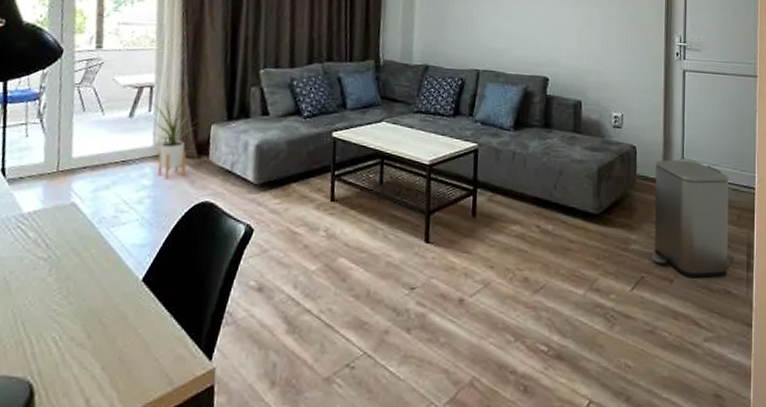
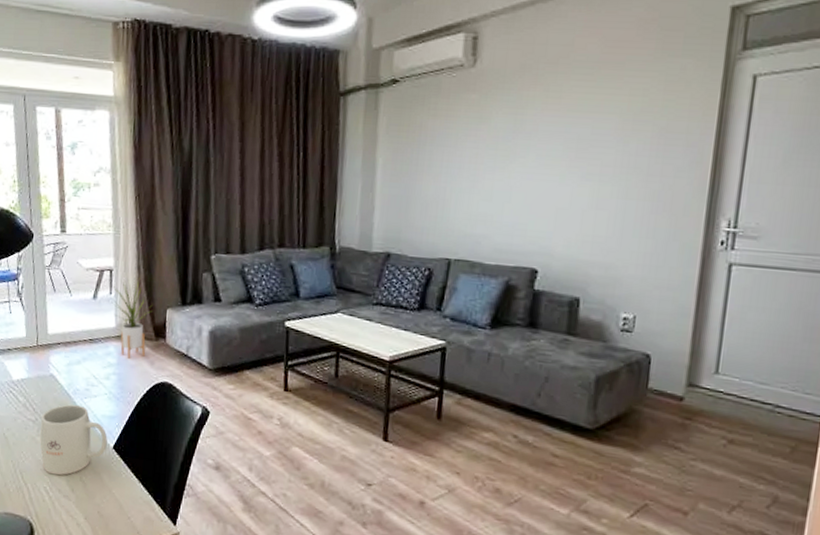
mug: none [51,235,136,321] -> present [39,404,108,476]
pedal bin: present [651,159,729,279] -> none [659,373,785,518]

